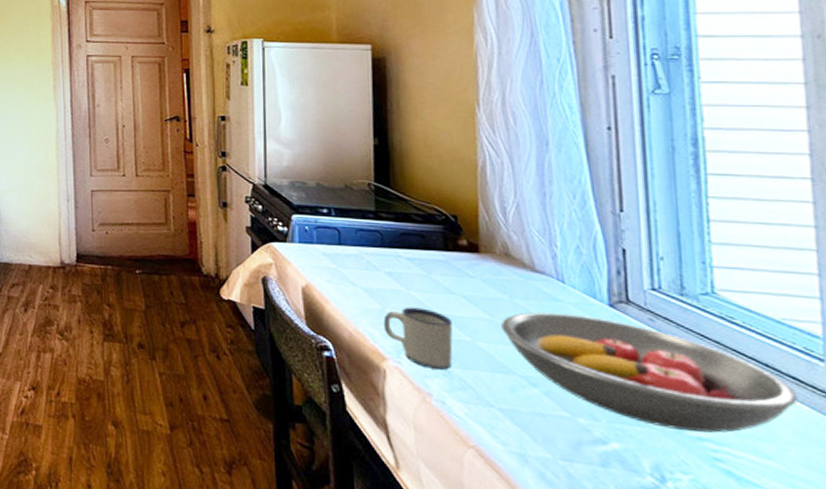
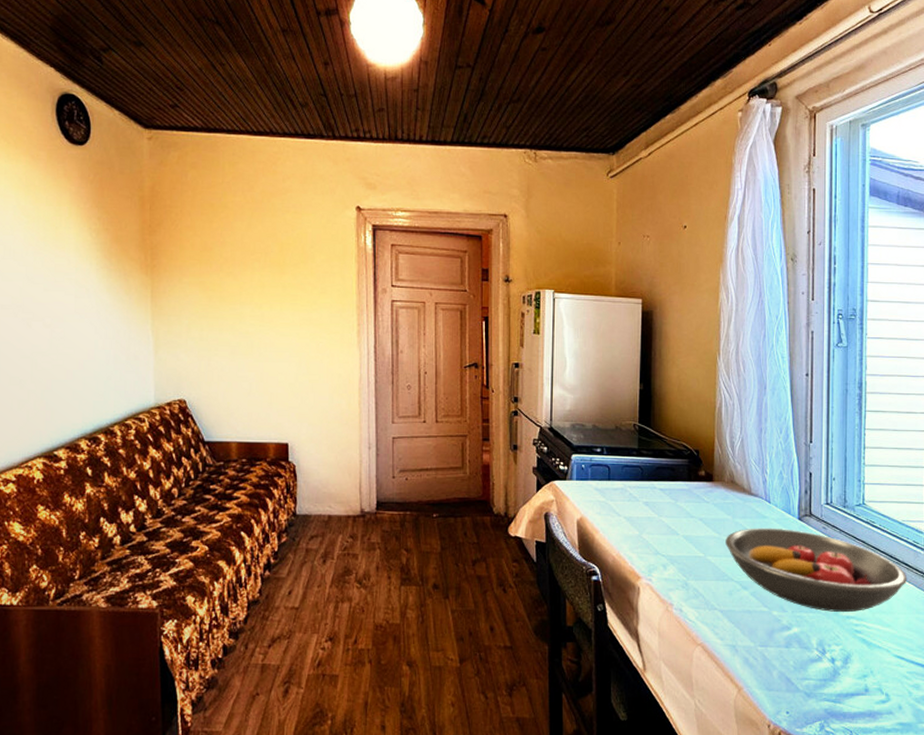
mug: present [383,307,453,370] -> none [640,531,690,582]

